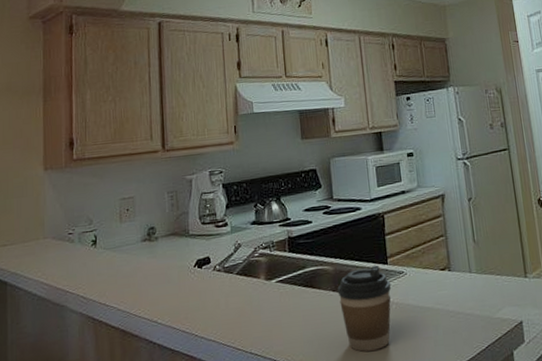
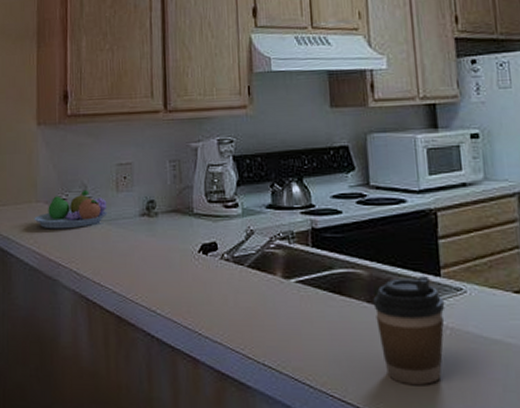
fruit bowl: none [42,223,112,262] -> present [34,189,107,229]

